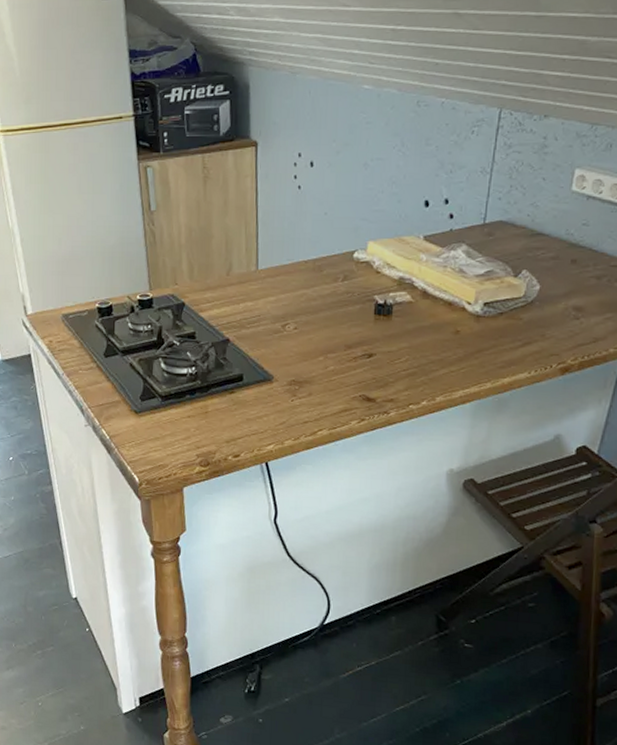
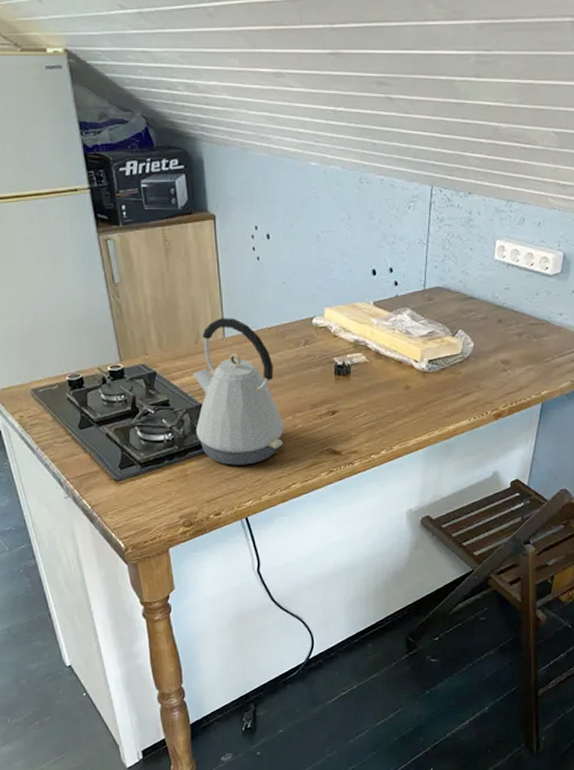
kettle: none [221,249,314,406] -> present [193,318,284,465]

